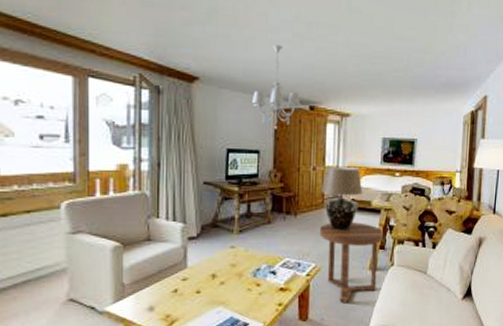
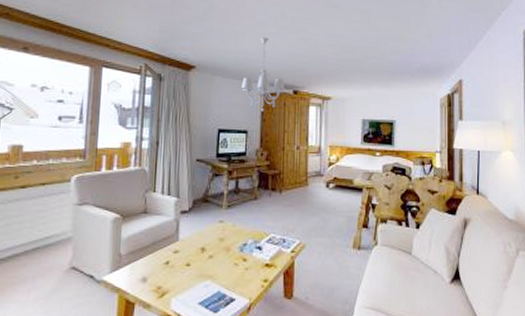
side table: present [319,222,384,303] -> none [303,200,367,282]
table lamp: present [322,166,363,231] -> none [305,145,345,208]

